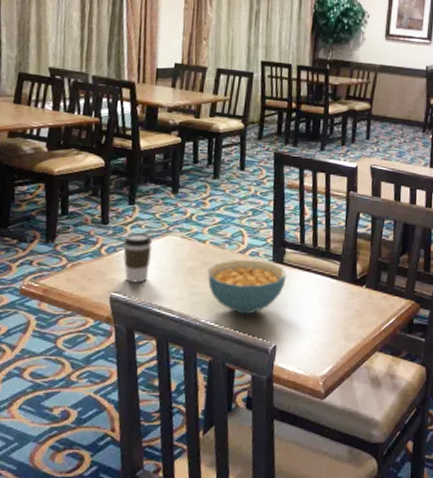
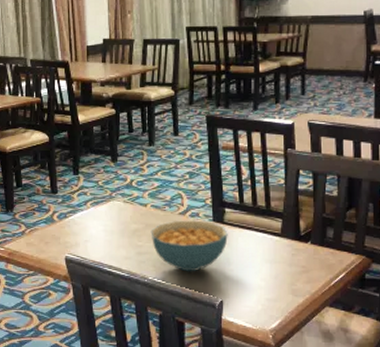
coffee cup: present [122,232,153,283] -> none [71,199,99,245]

